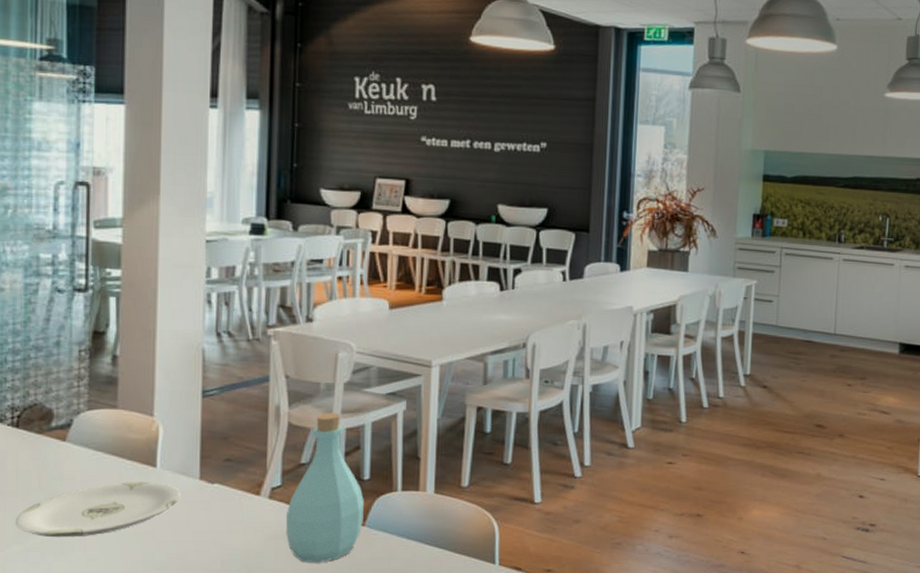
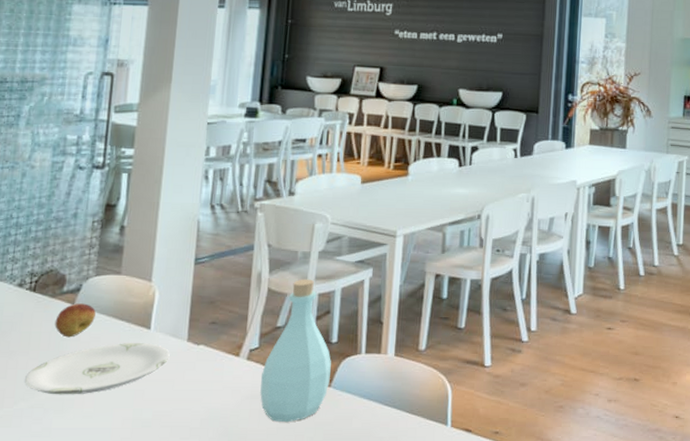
fruit: none [45,440,91,477] -> present [54,303,96,338]

